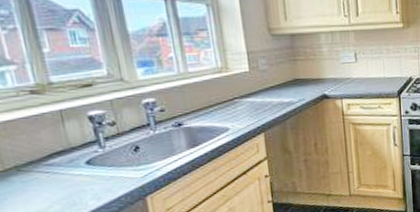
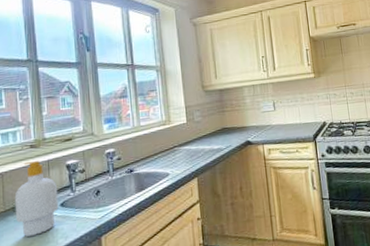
soap bottle: none [15,109,84,199] -> present [14,160,59,237]

